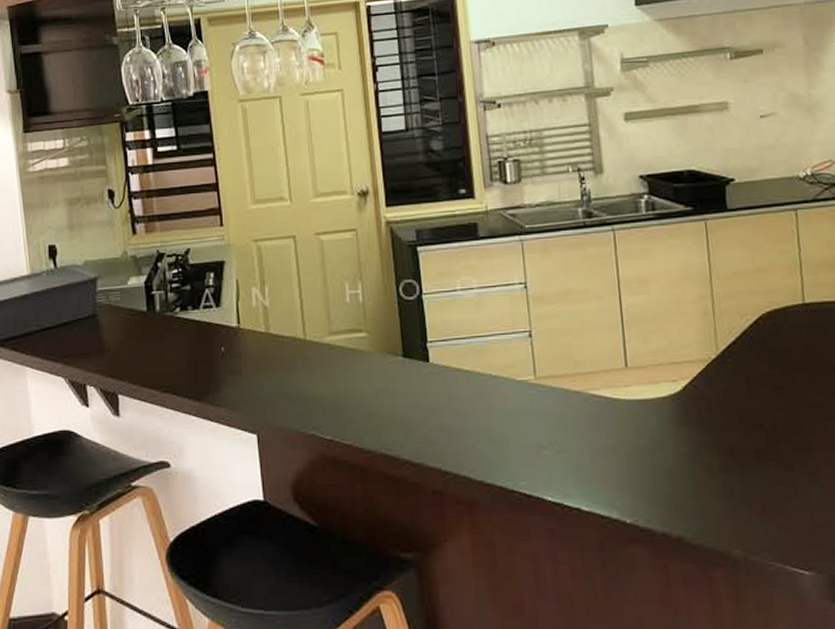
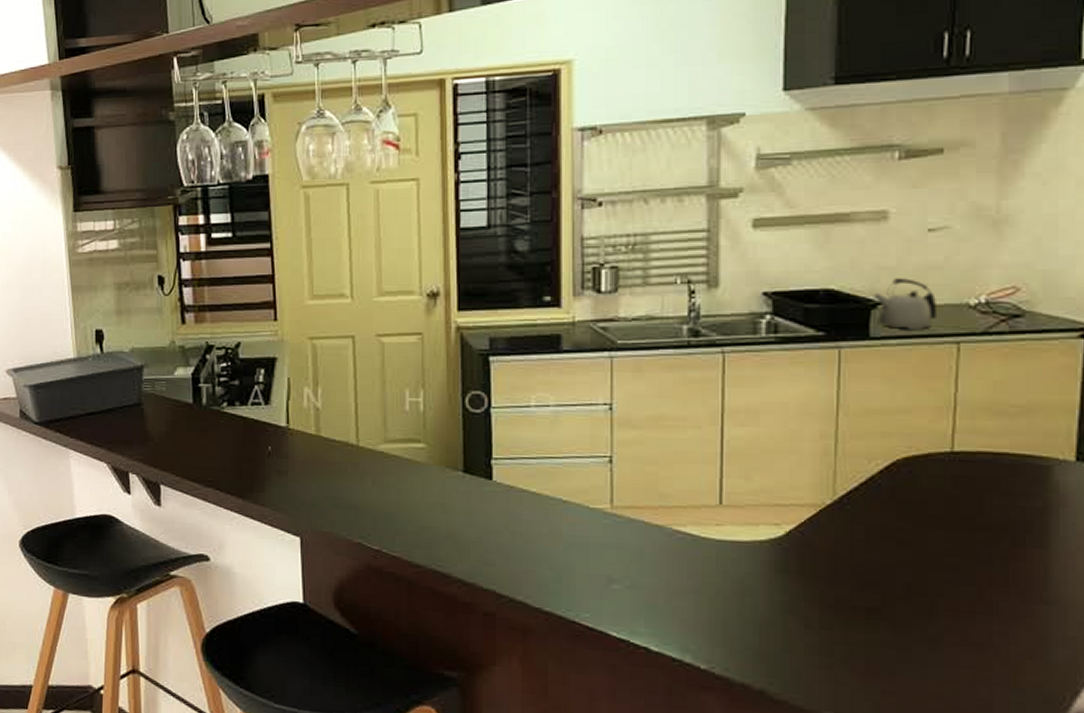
kettle: none [725,157,777,202] -> present [873,278,938,331]

